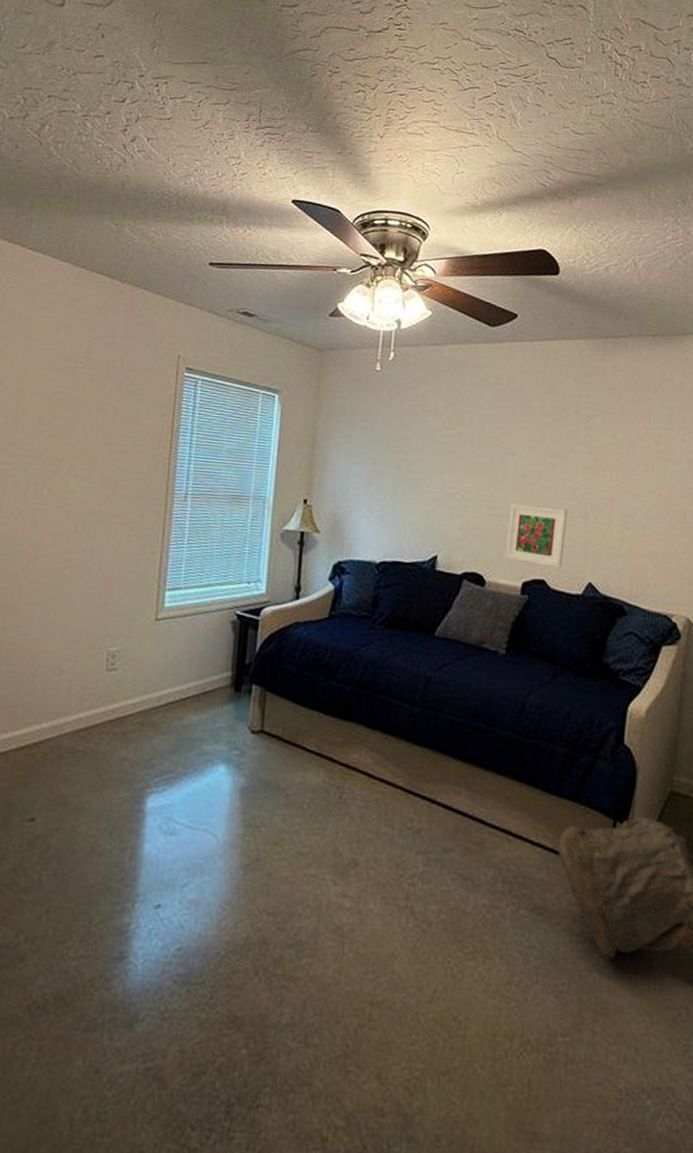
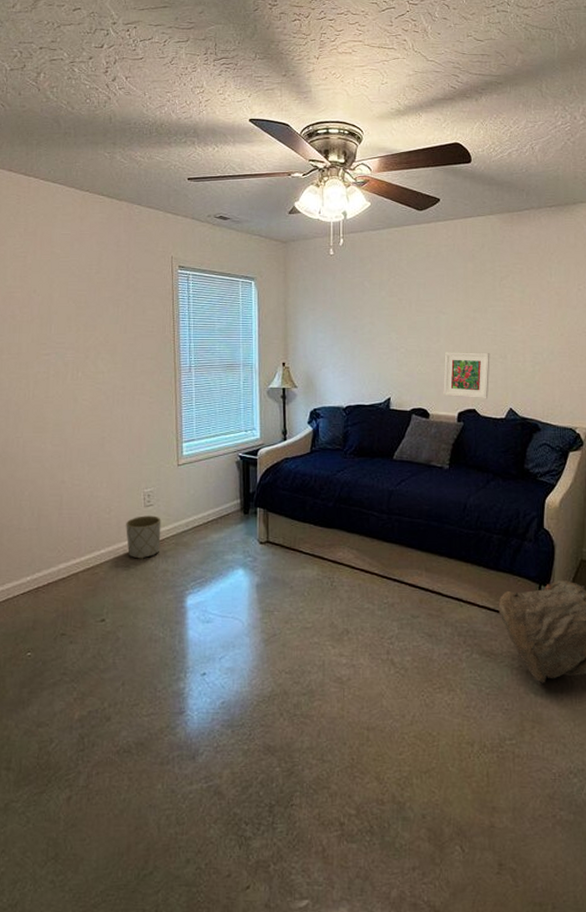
planter: none [77,682,126,740] -> present [126,516,161,559]

